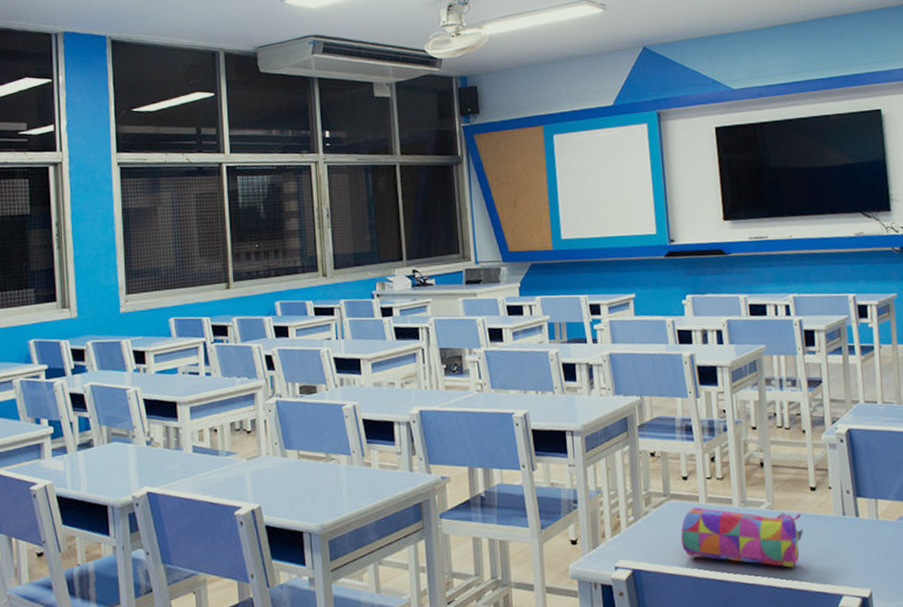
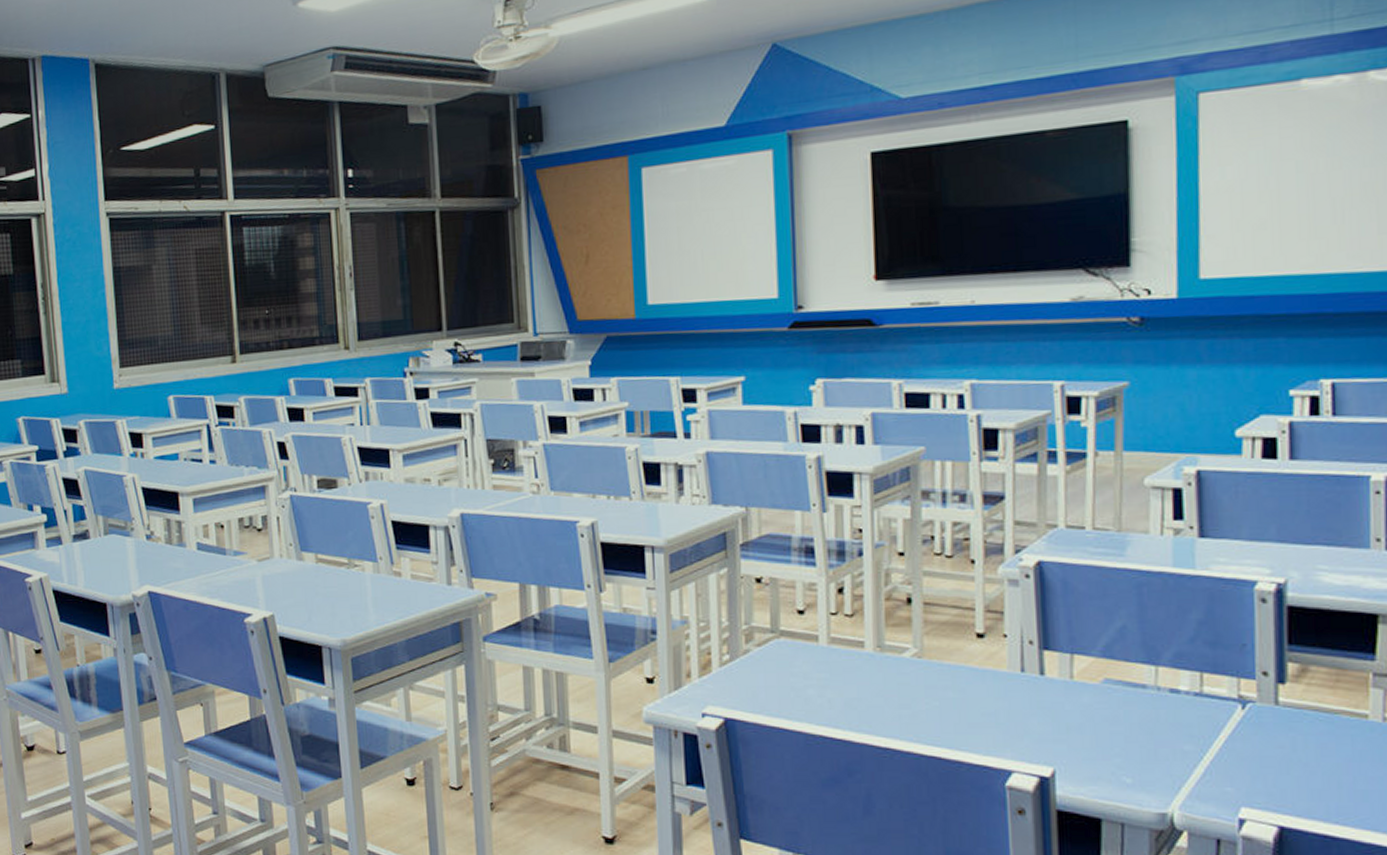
pencil case: present [680,507,803,568] -> none [790,649,962,732]

